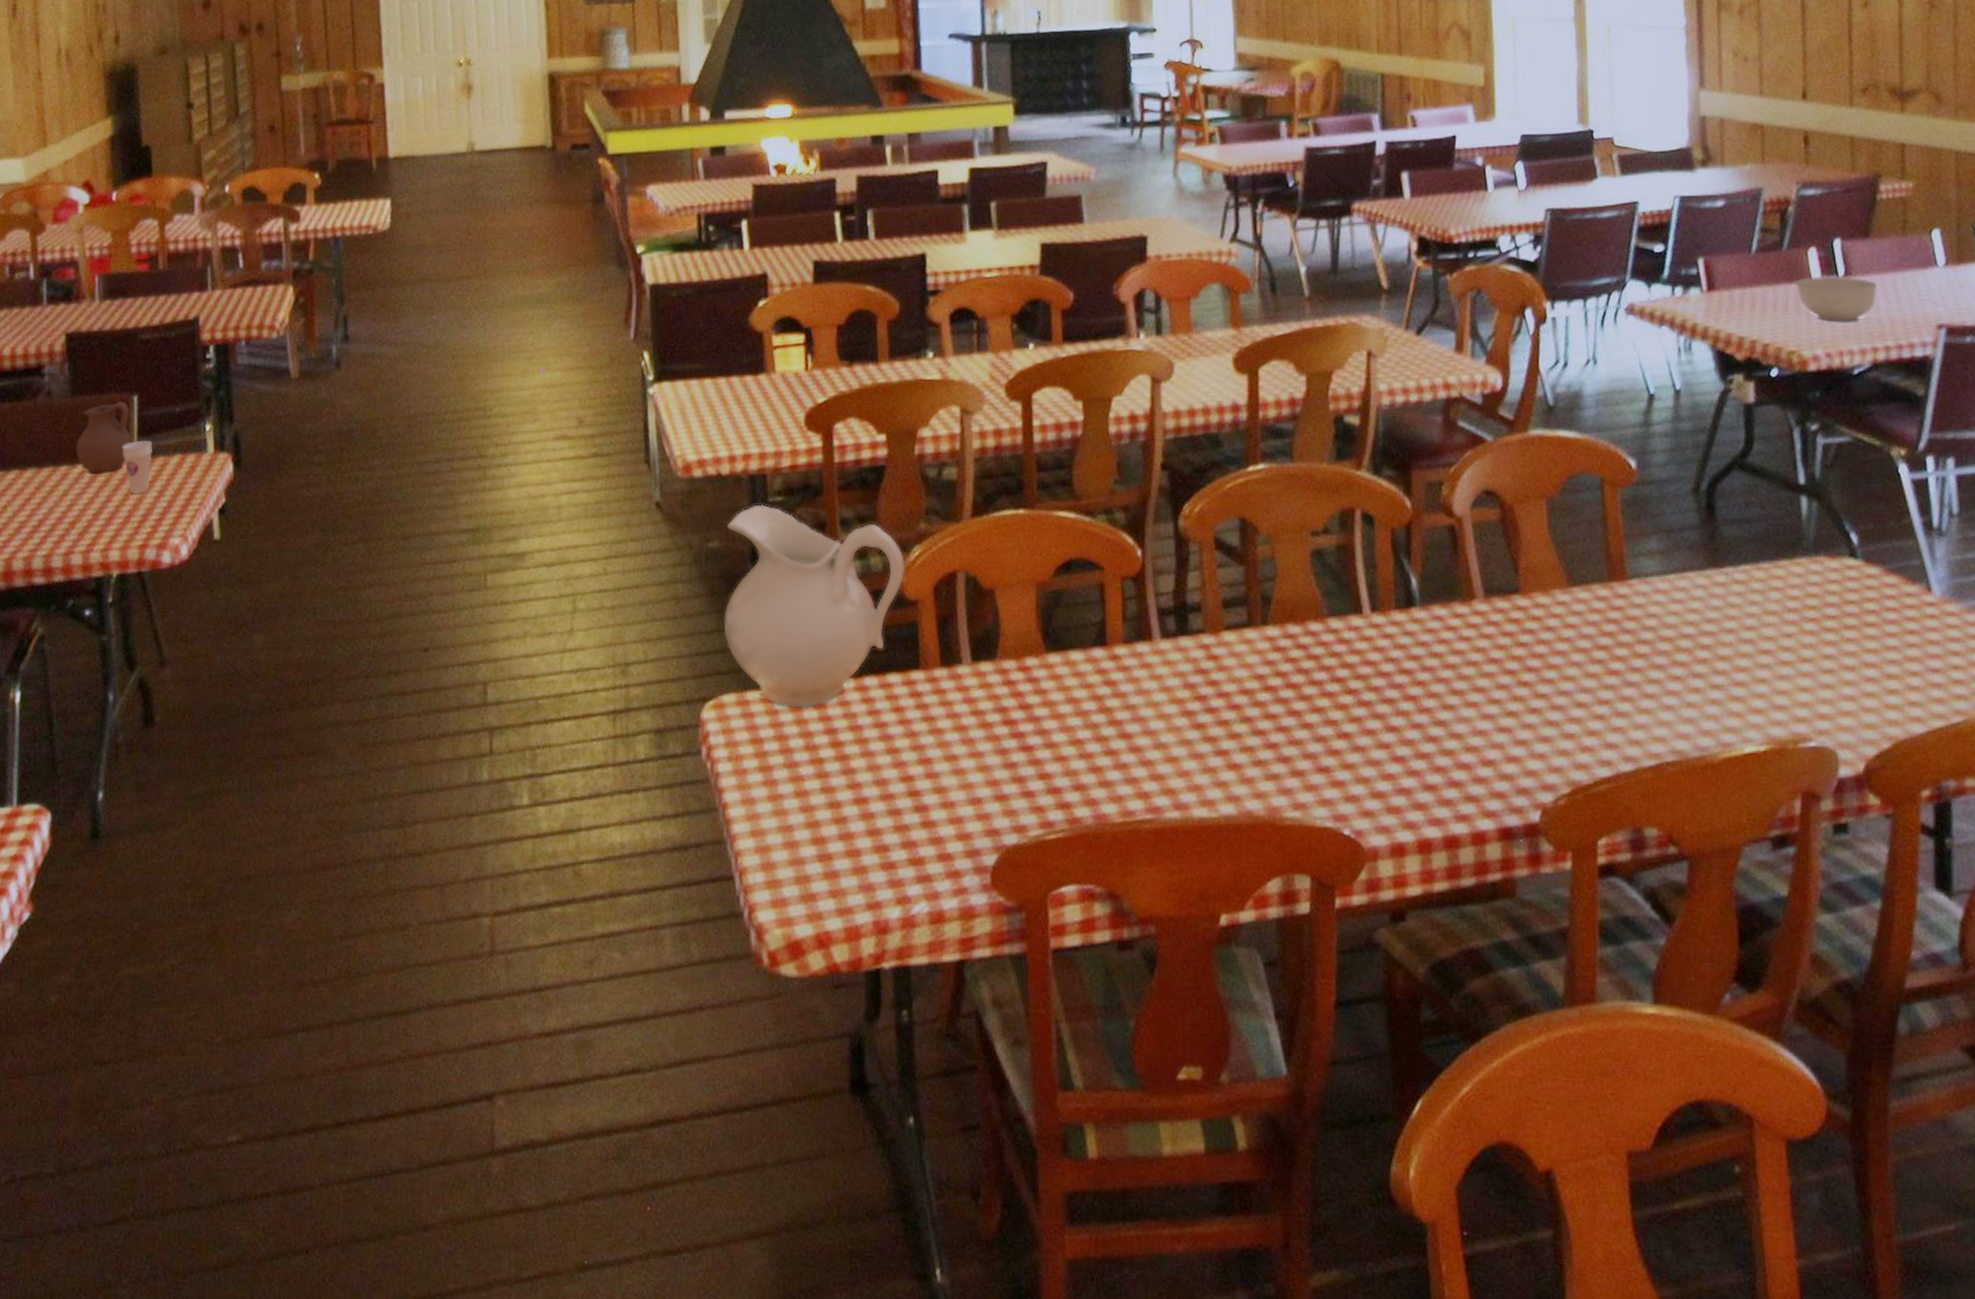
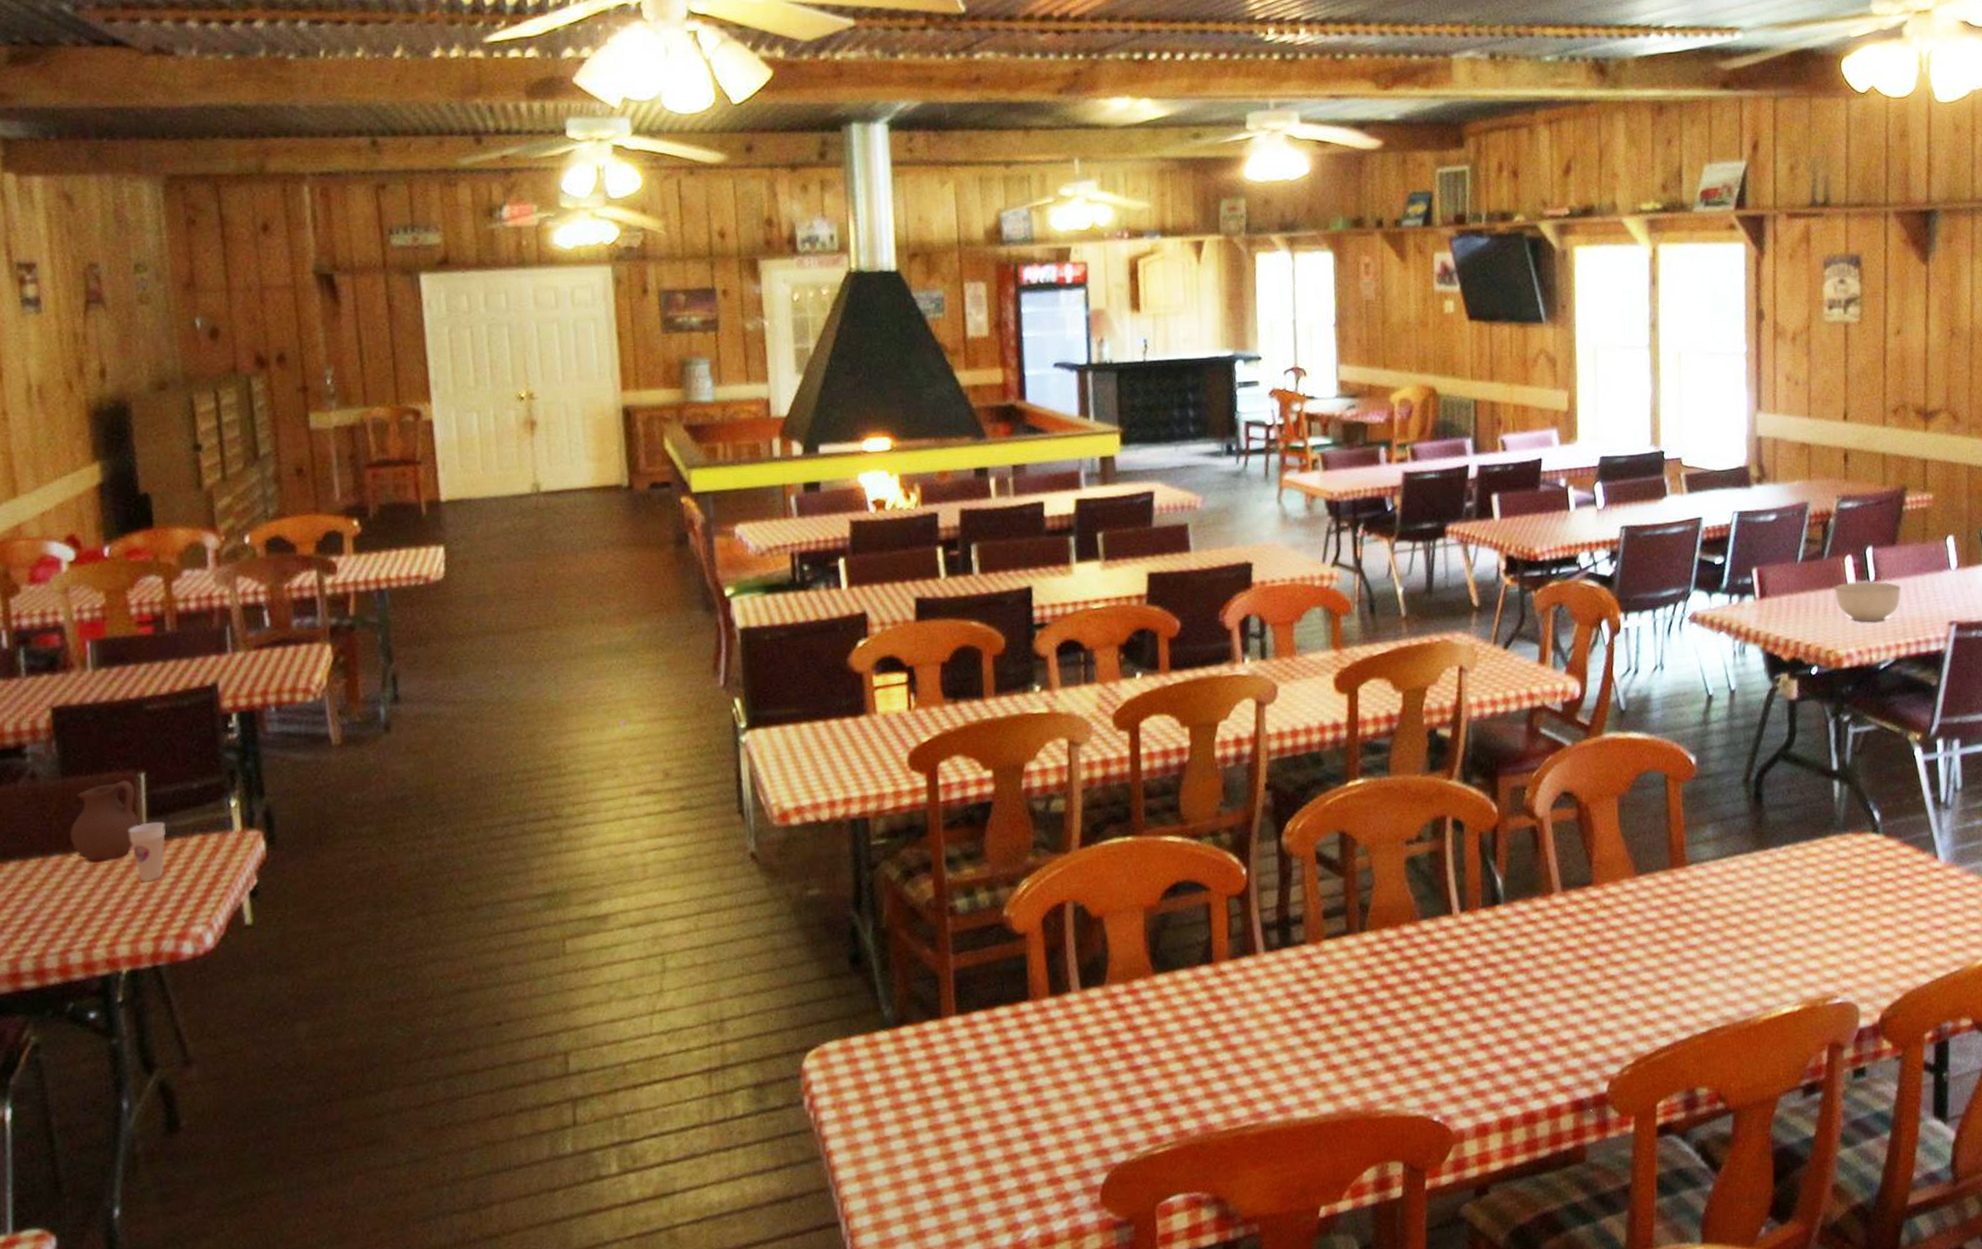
pitcher: present [723,504,906,708] -> none [825,848,1014,1050]

